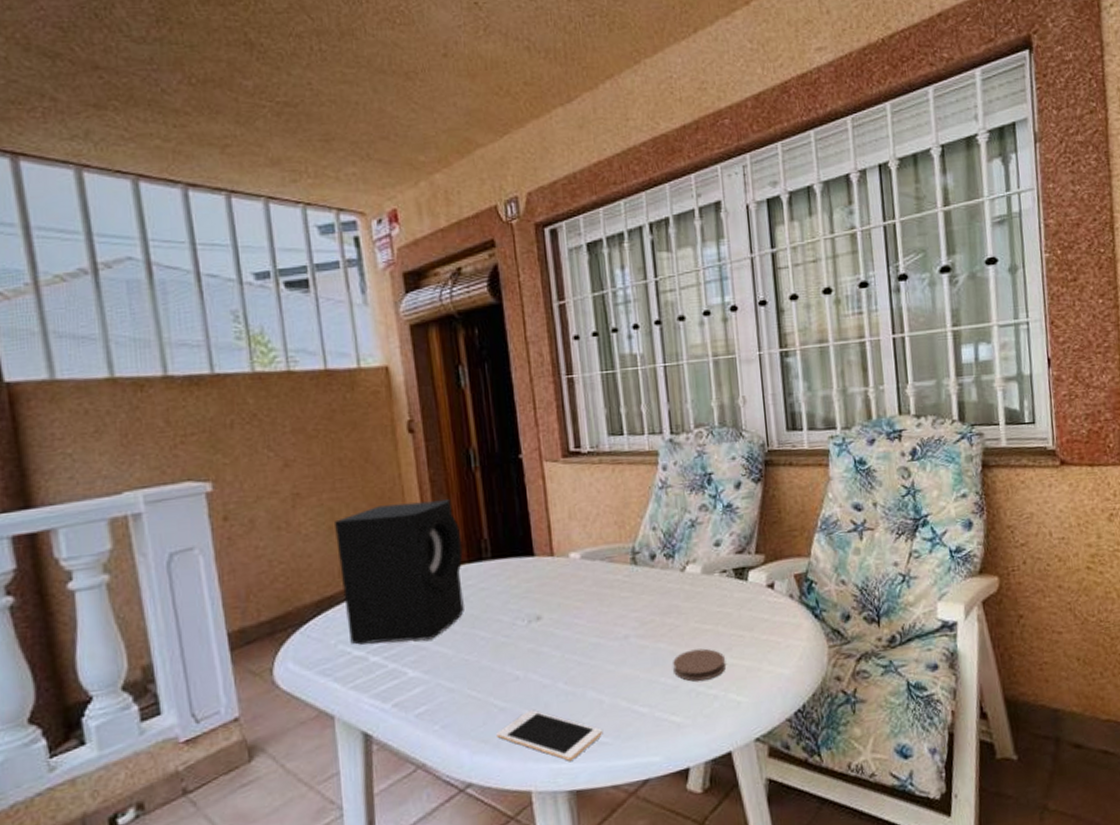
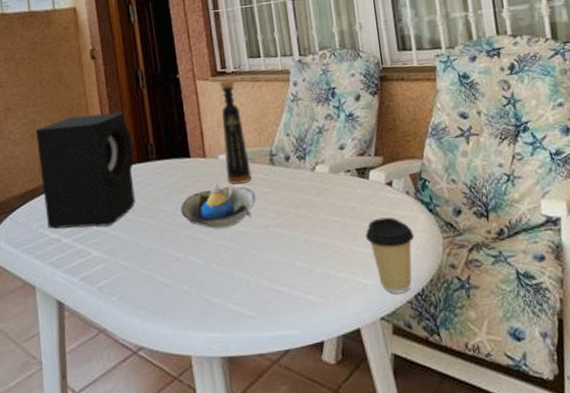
cell phone: present [496,710,602,761] -> none [162,286,249,331]
decorative bowl: none [521,585,614,641] -> present [181,182,256,229]
bottle: none [572,462,609,588] -> present [219,80,252,184]
coaster: present [673,648,725,681] -> none [307,237,352,266]
coffee cup: none [741,624,797,712] -> present [365,217,415,294]

